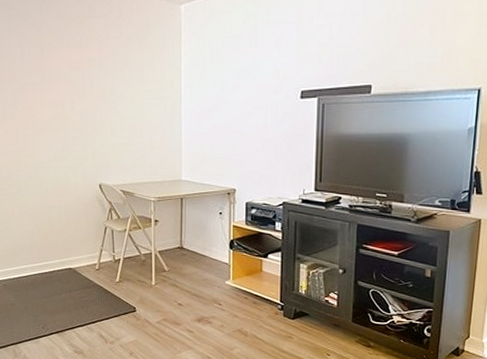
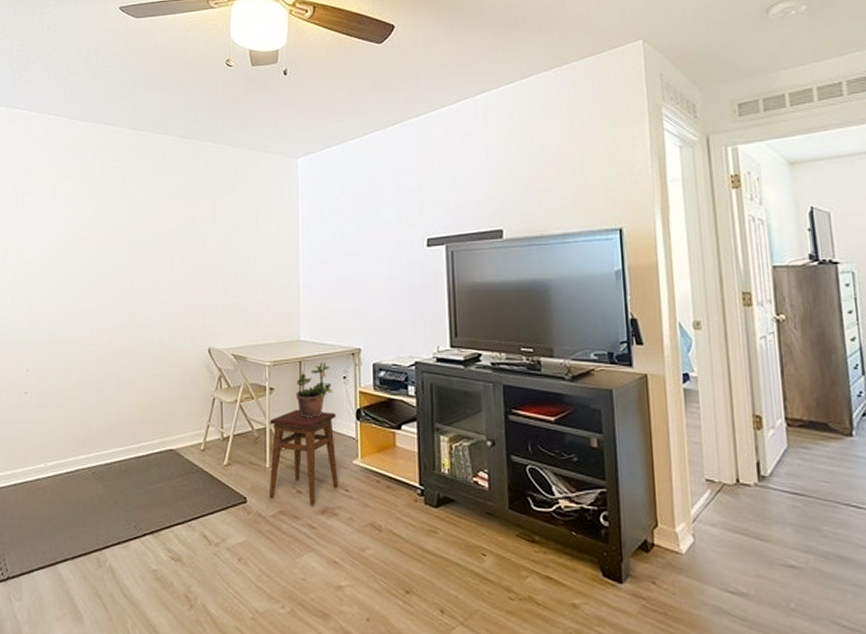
stool: none [154,239,213,315] -> present [268,410,338,505]
potted plant: none [177,200,210,246] -> present [295,362,333,417]

